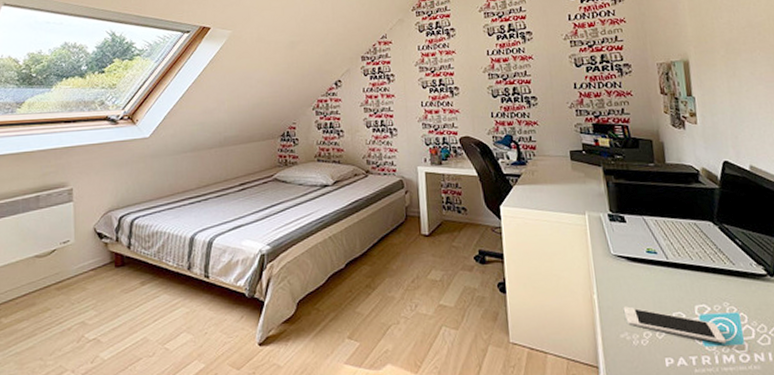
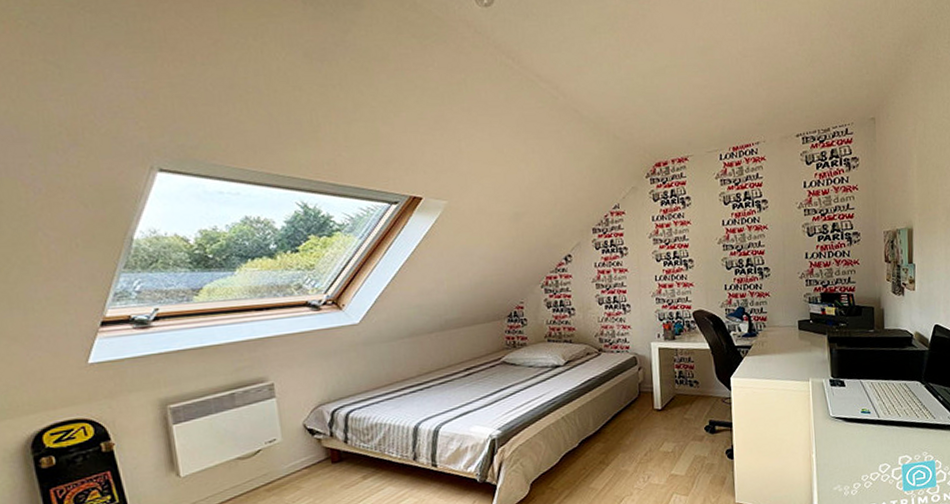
cell phone: present [623,306,727,344] -> none [837,462,923,488]

